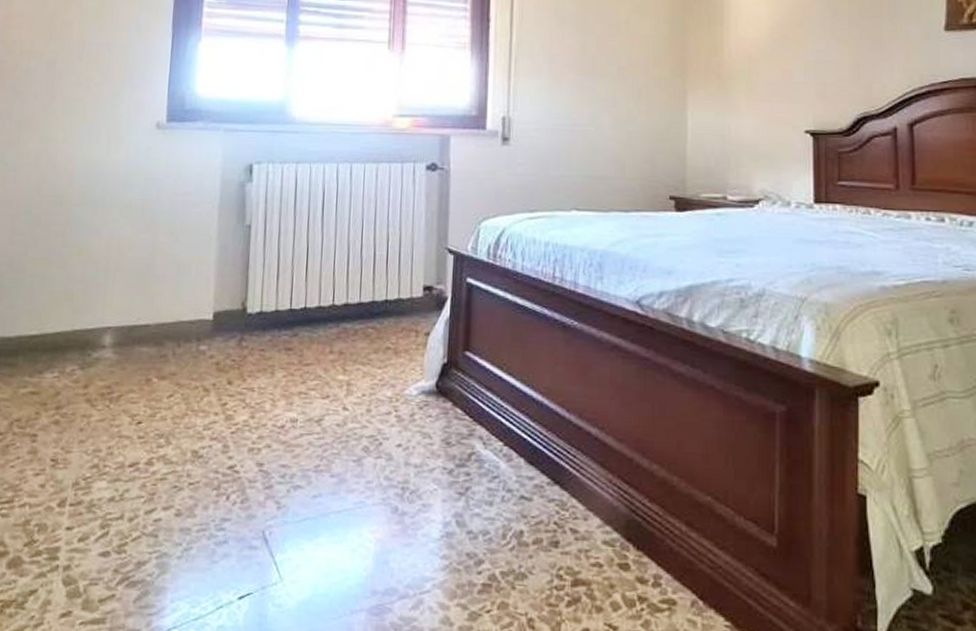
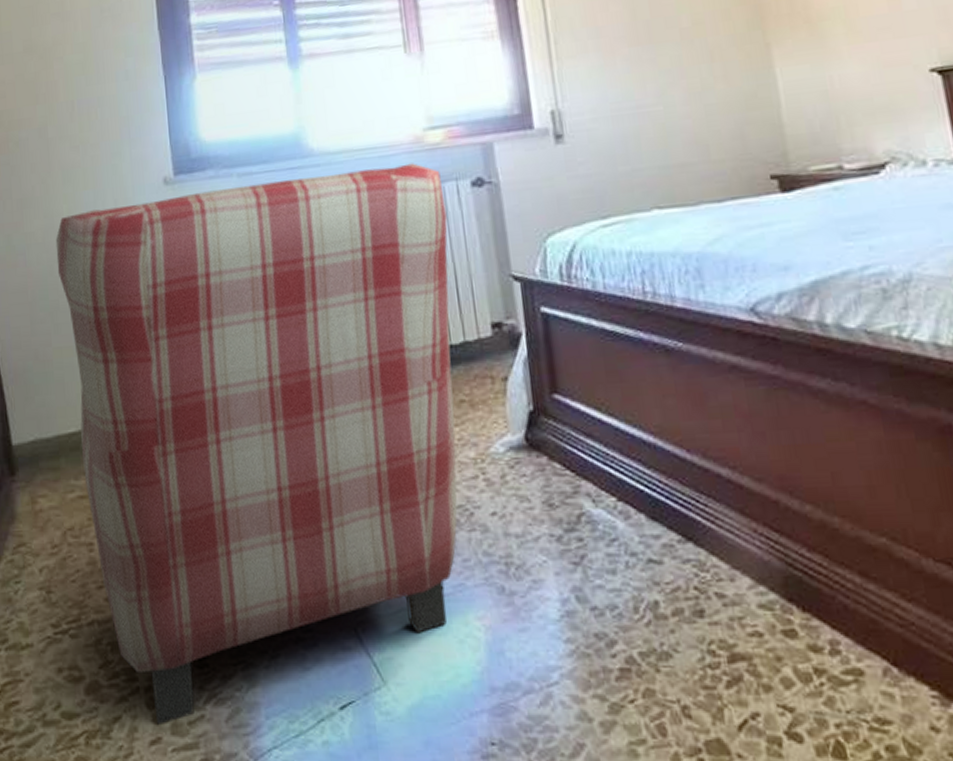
armchair: none [38,139,402,601] -> present [55,163,458,726]

